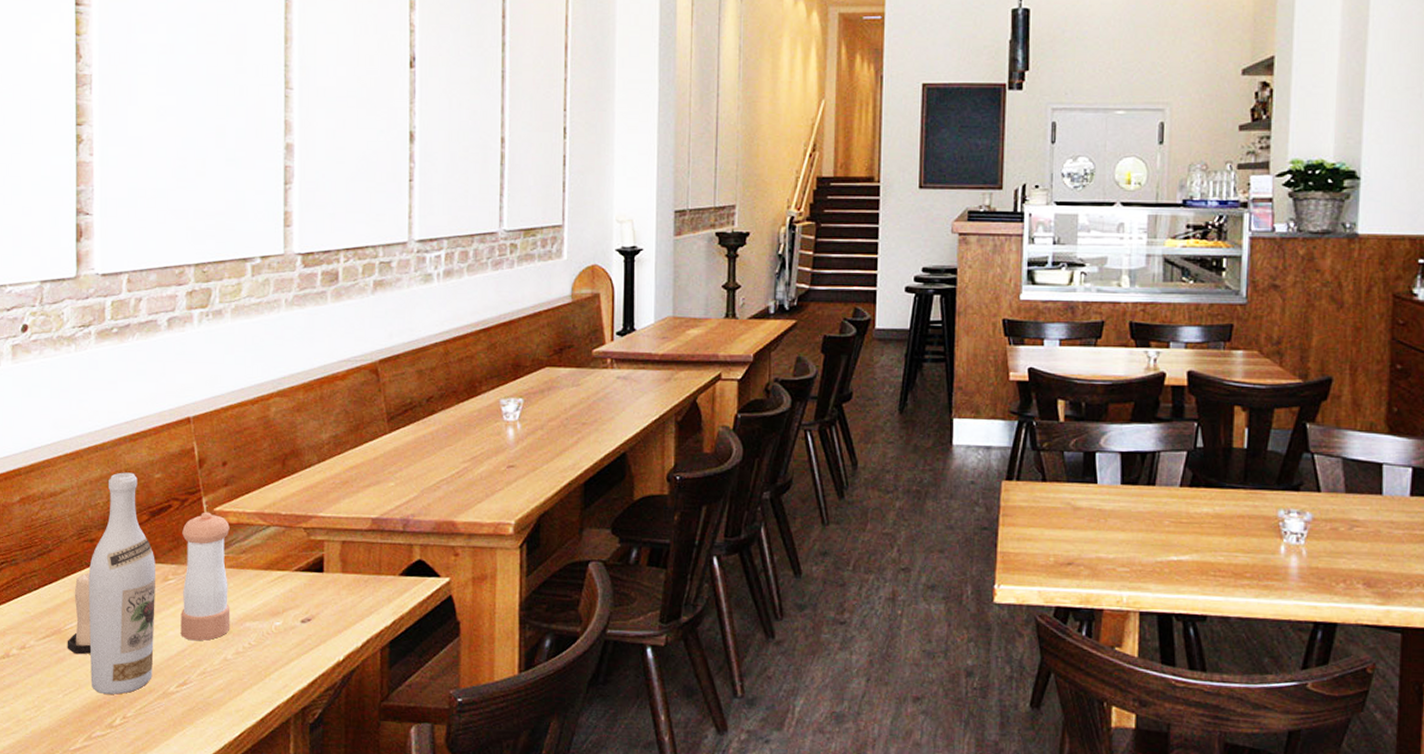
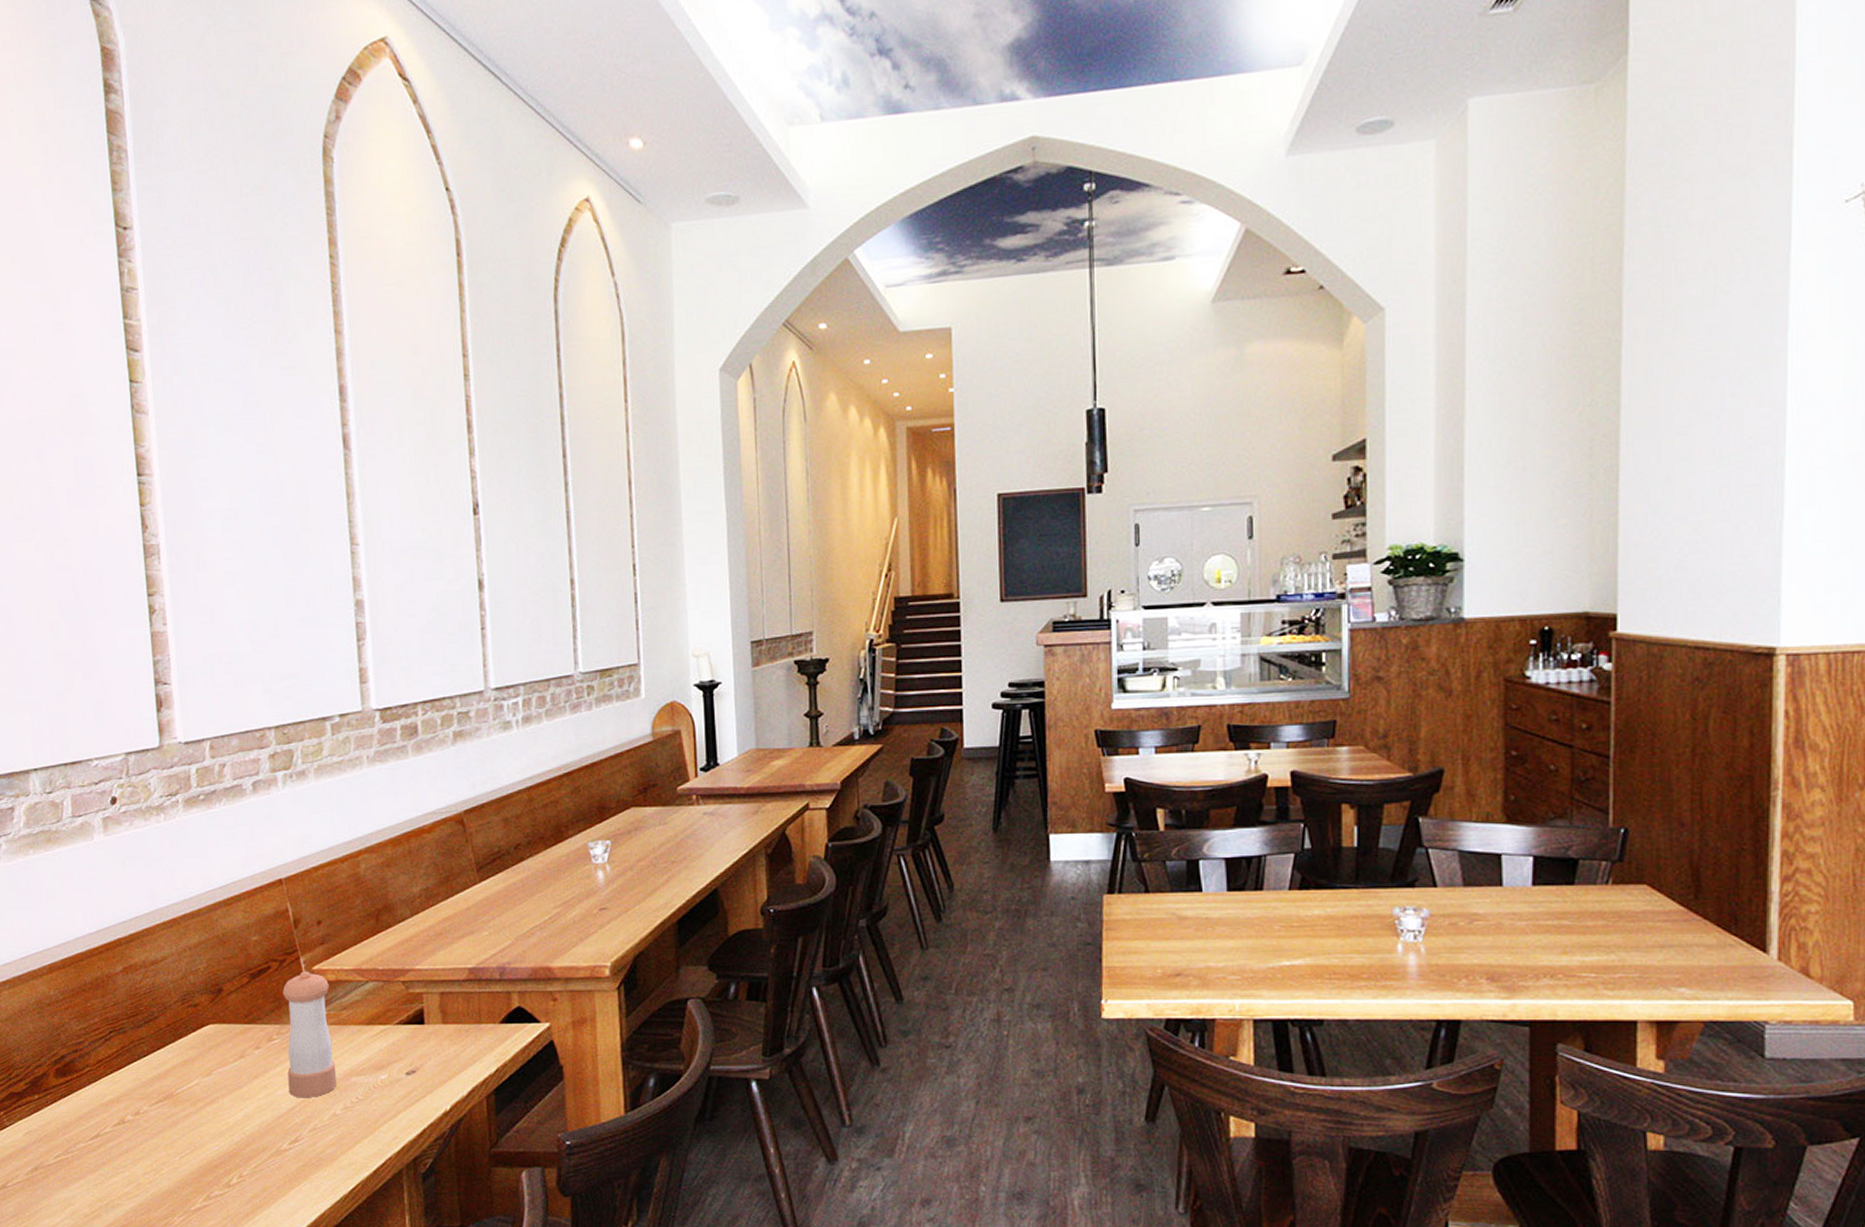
candle: present [67,572,92,655] -> none [179,1036,204,1117]
wine bottle: present [88,472,155,695] -> none [195,937,265,1154]

